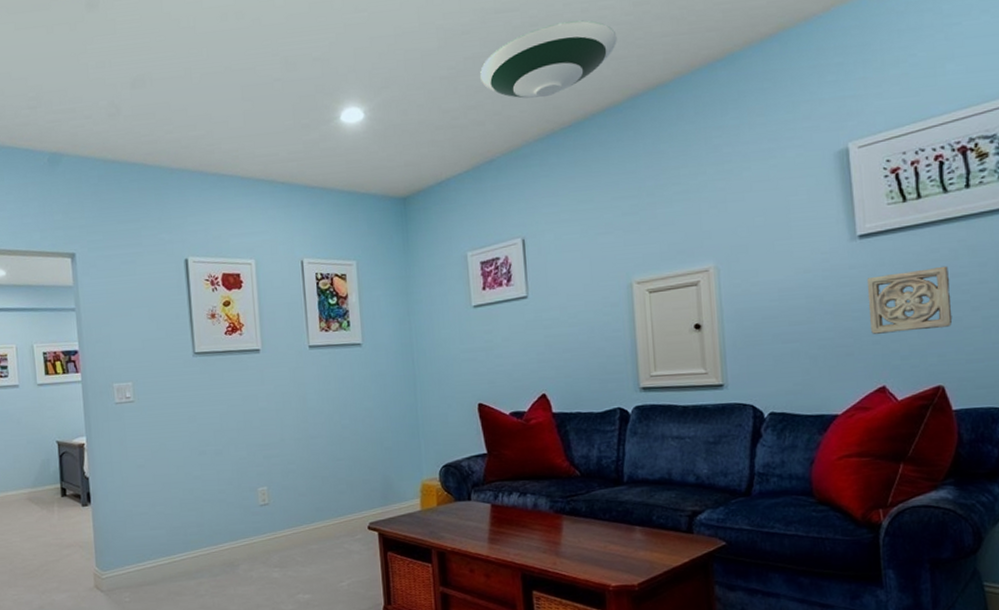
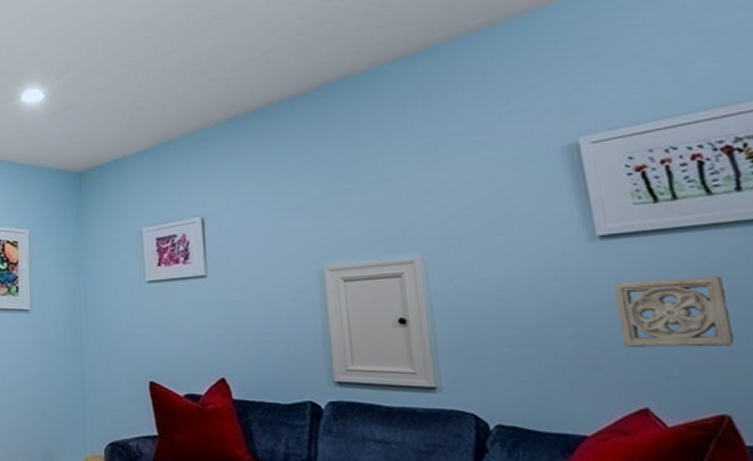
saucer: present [480,20,617,99] -> none [161,14,305,85]

